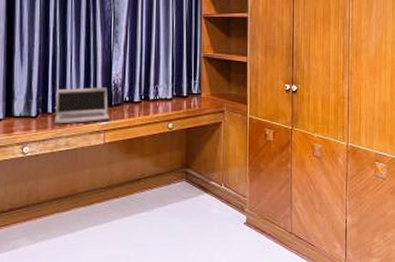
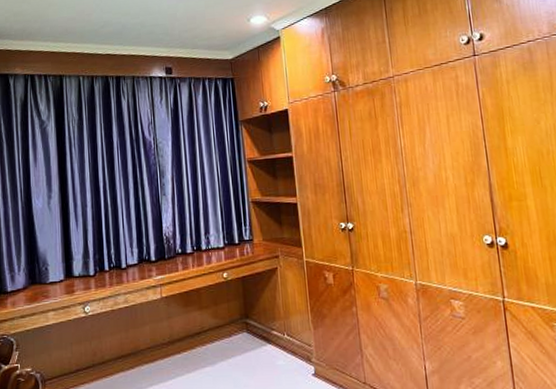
laptop: present [54,87,109,124] -> none [111,241,164,282]

